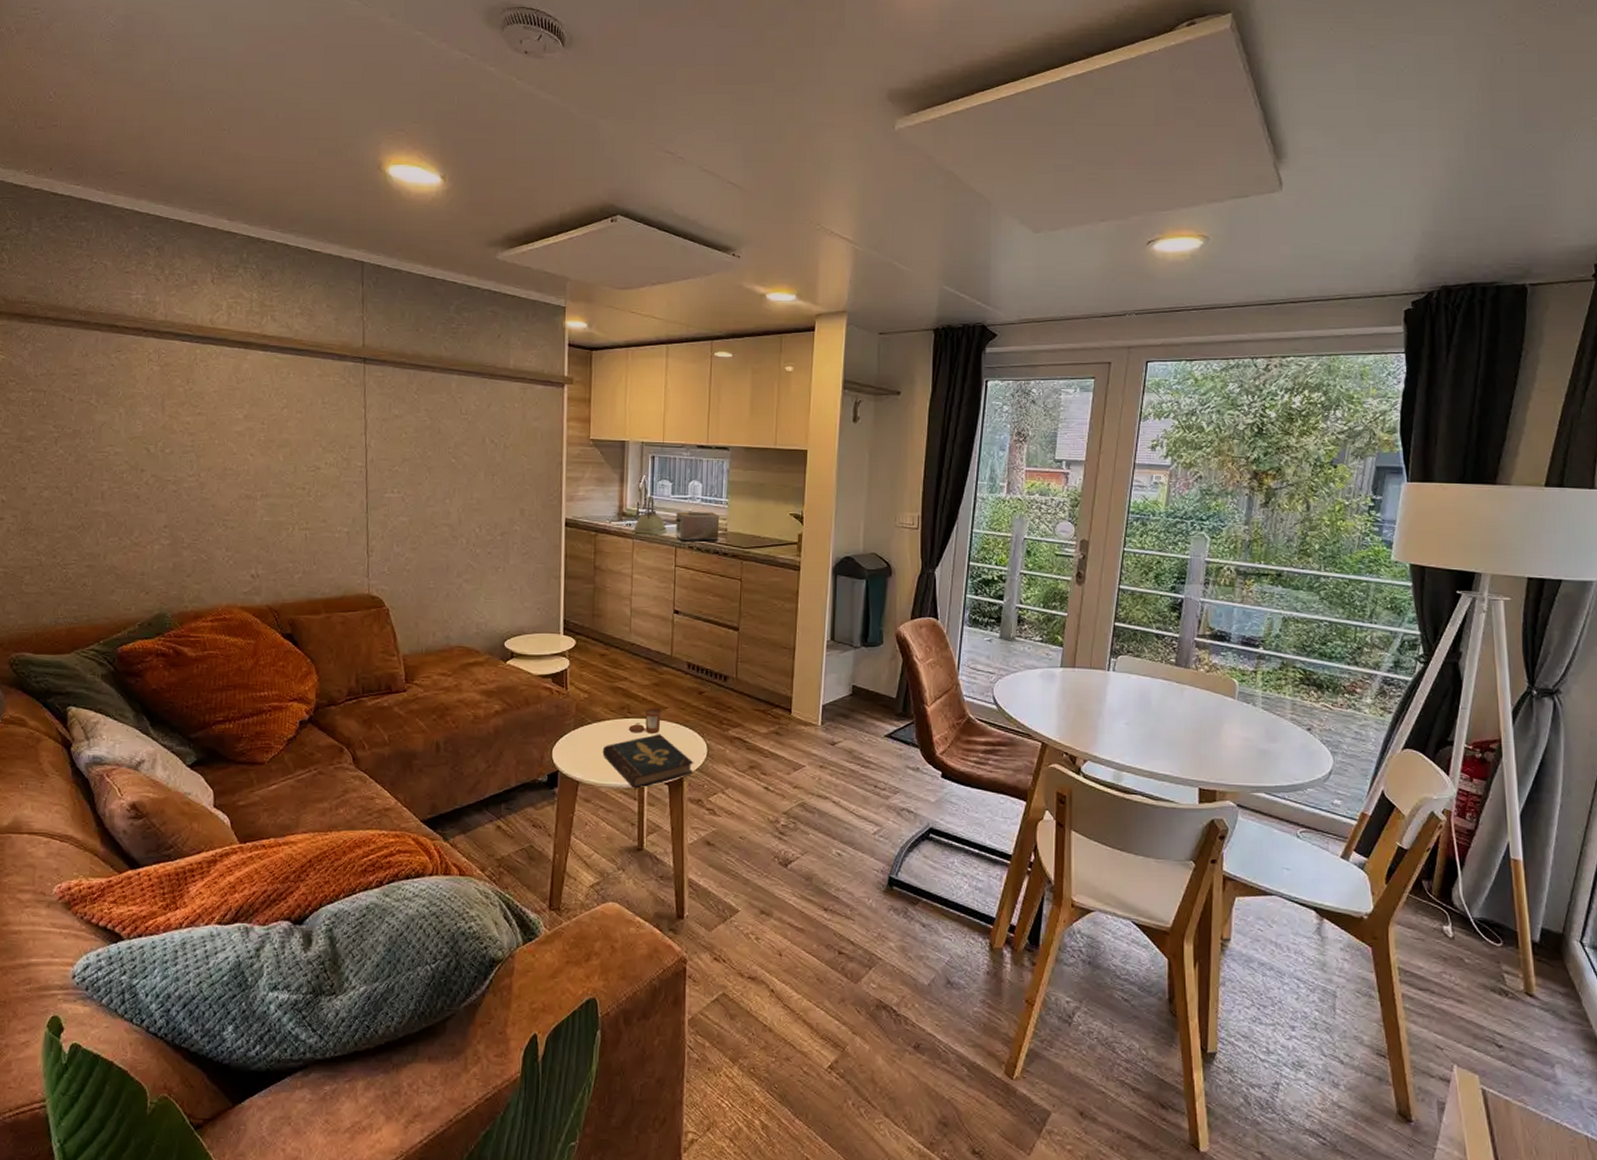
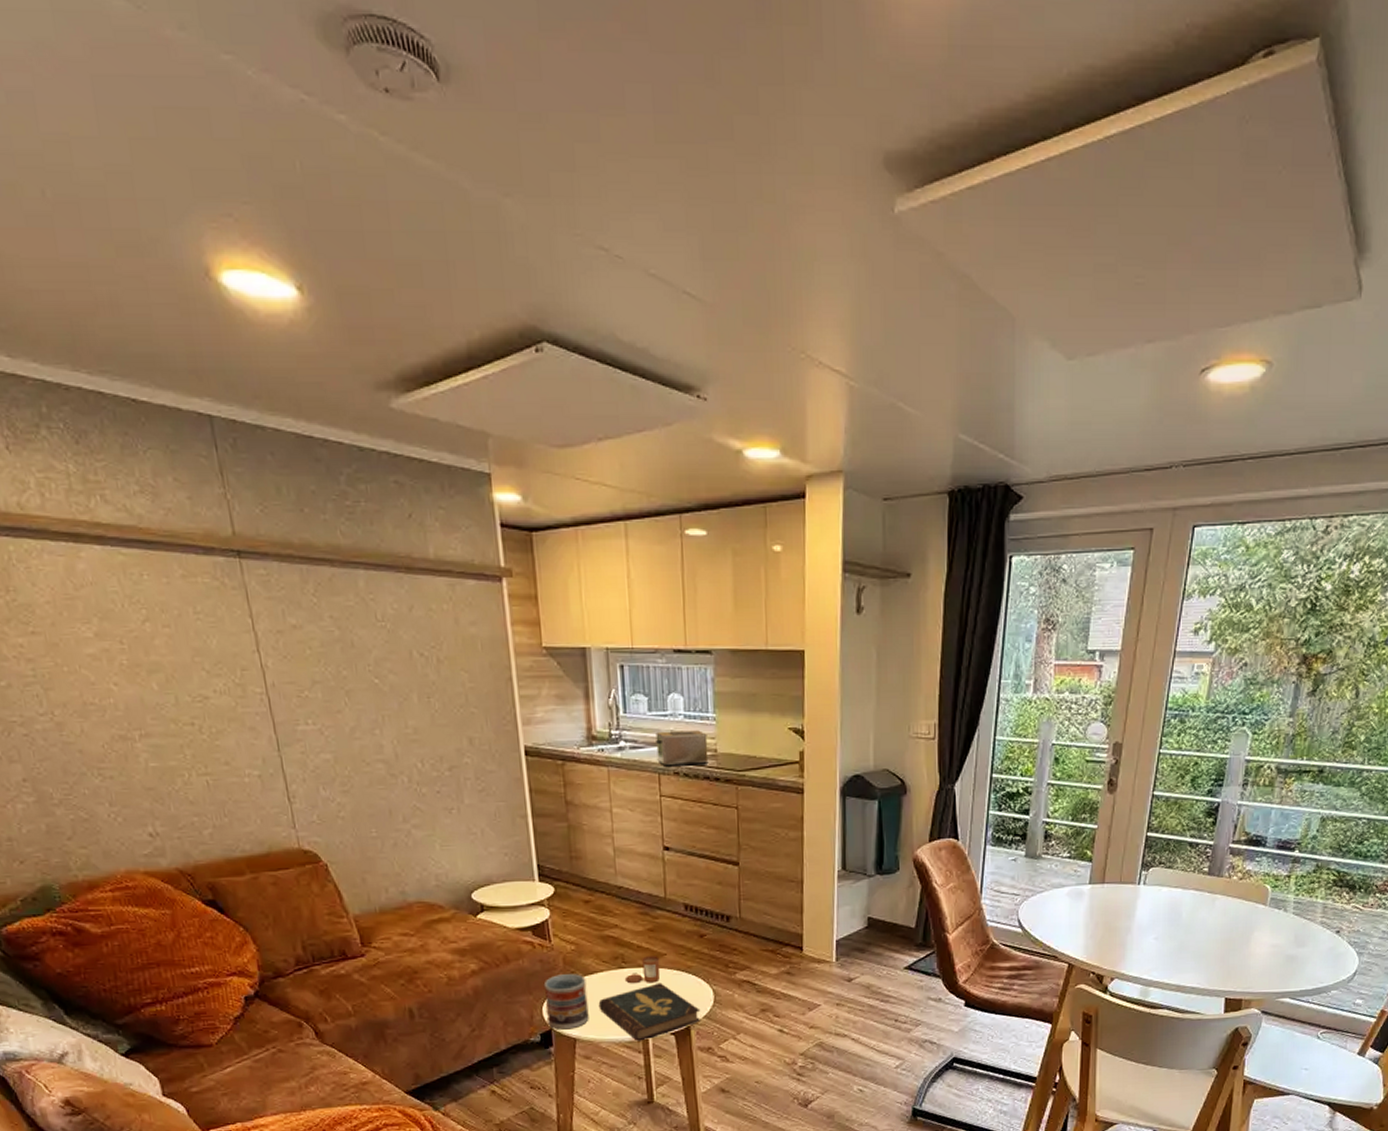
cup: none [556,720,594,772] -> present [543,974,589,1030]
kettle: present [633,496,667,536] -> none [607,714,646,762]

